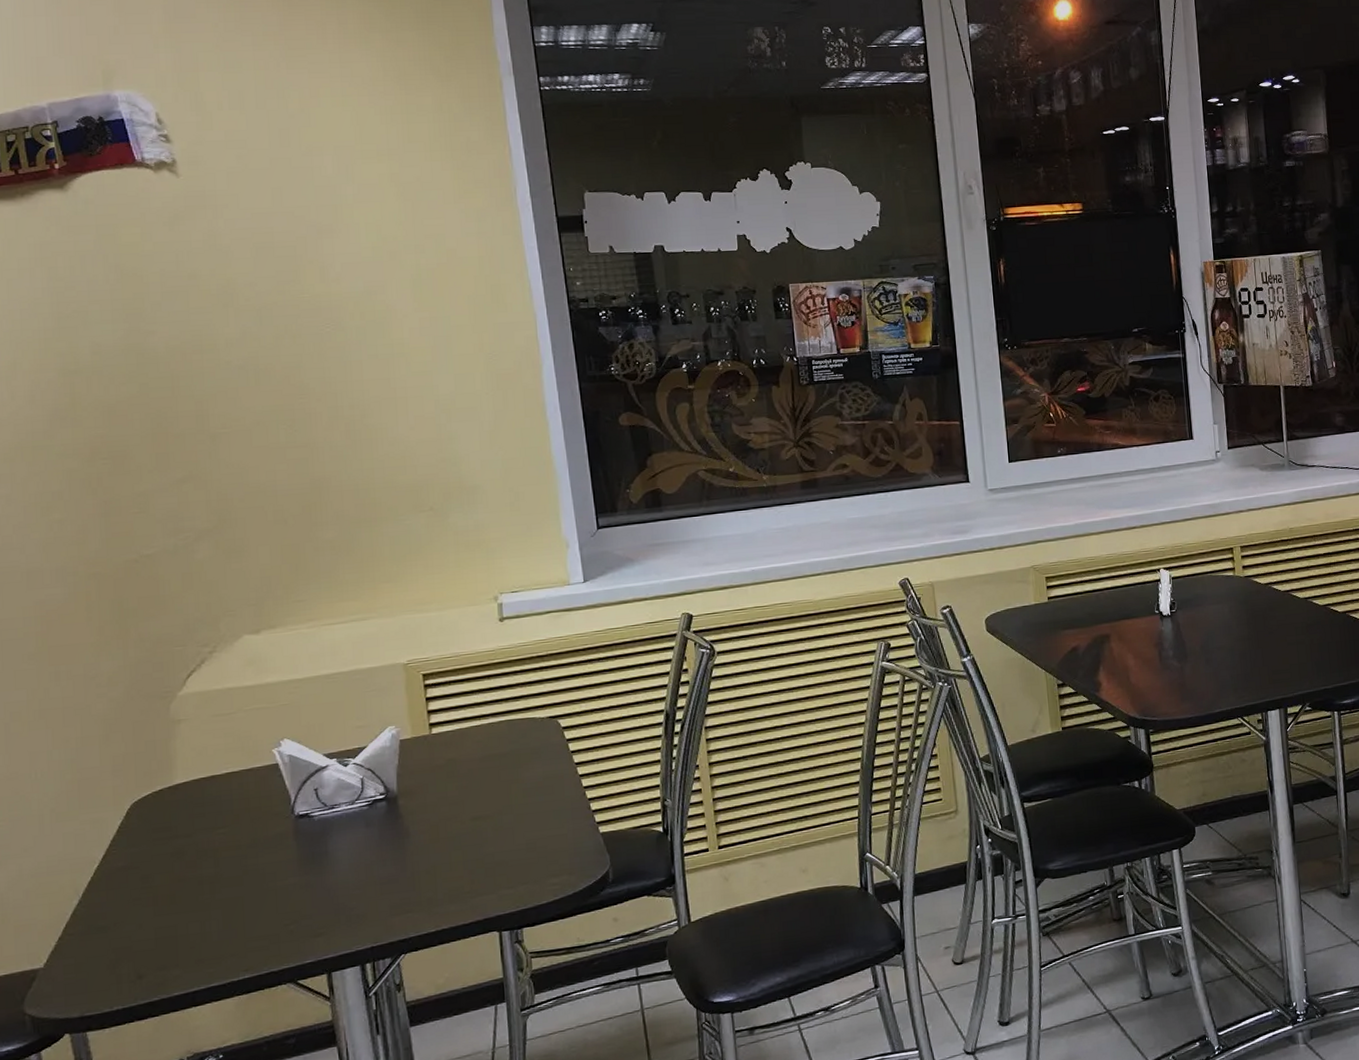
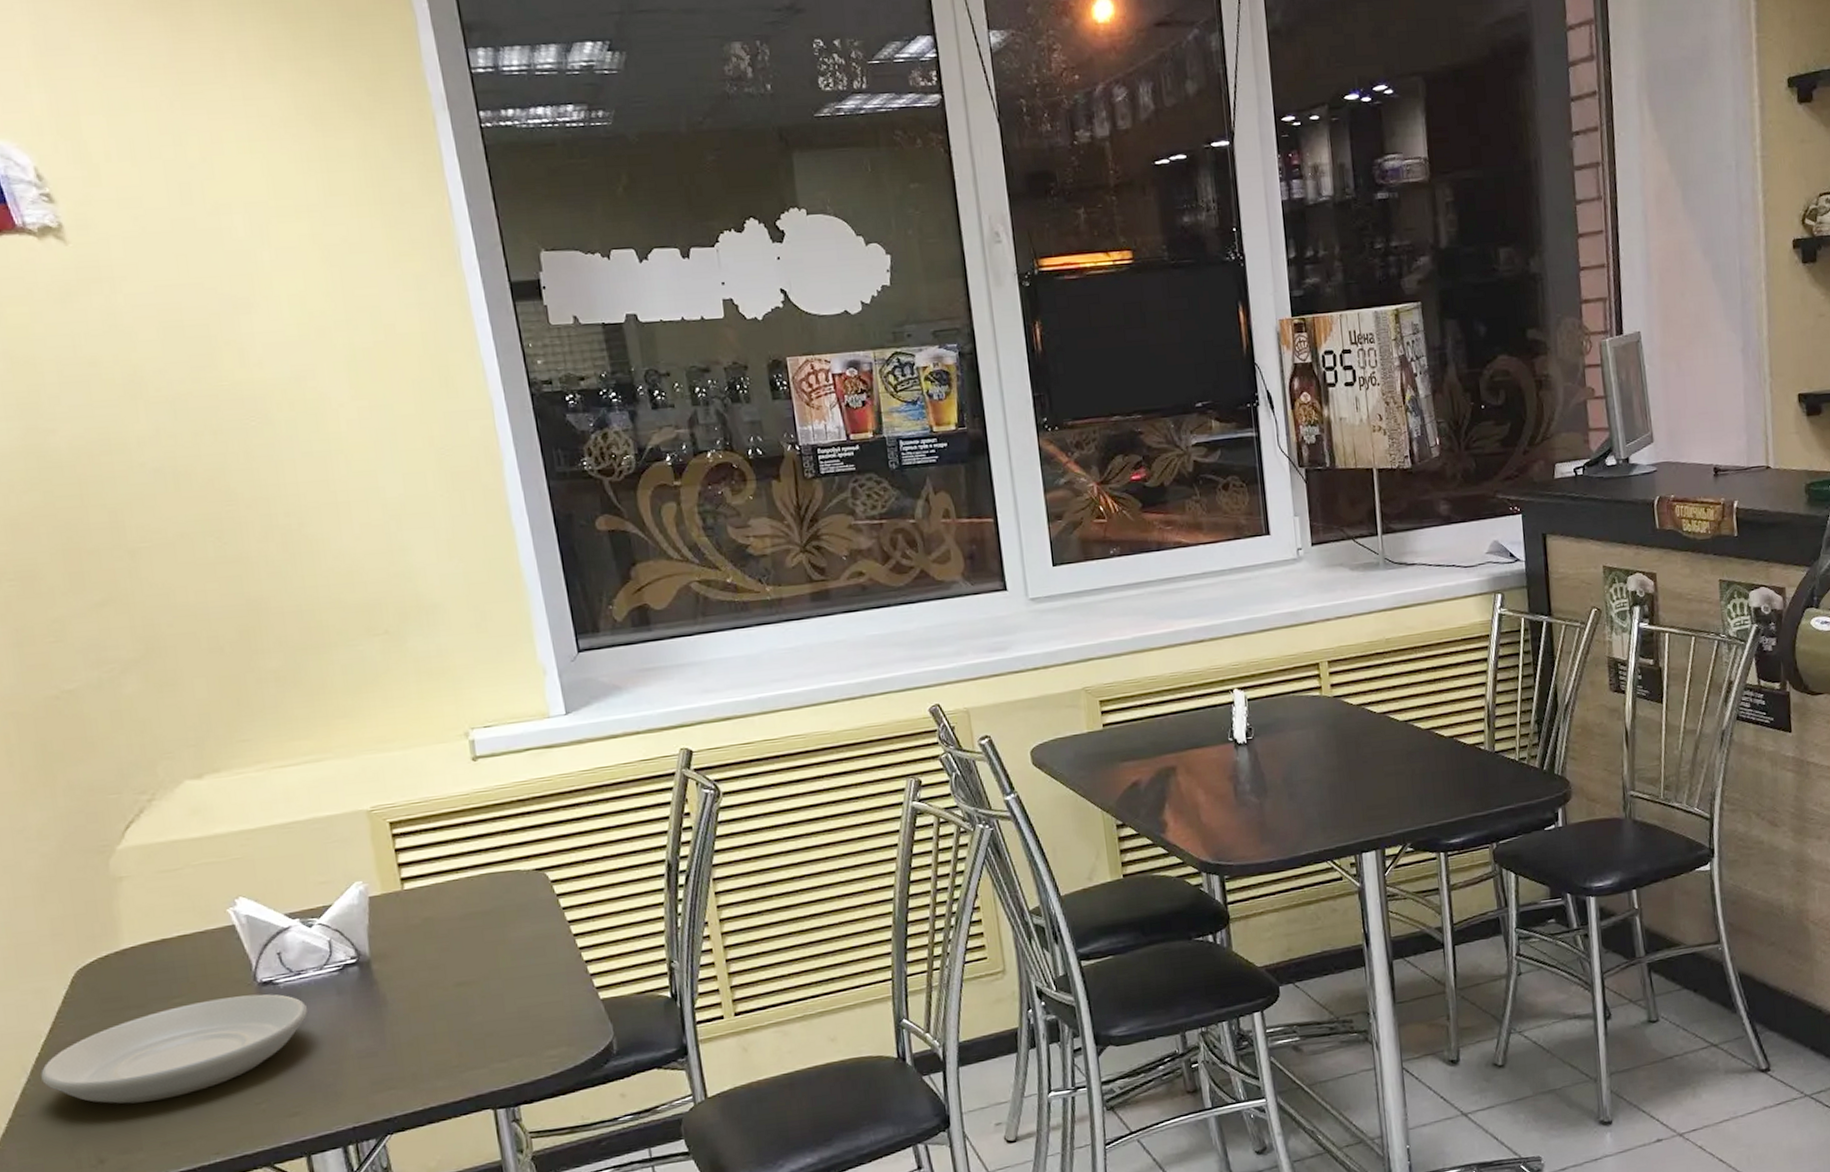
plate: none [92,825,339,925] -> present [41,994,308,1104]

